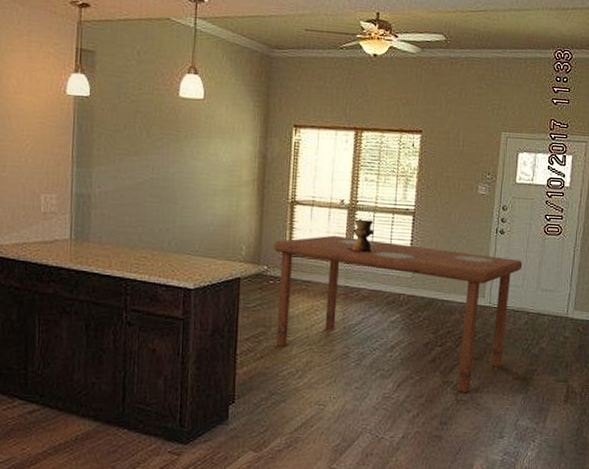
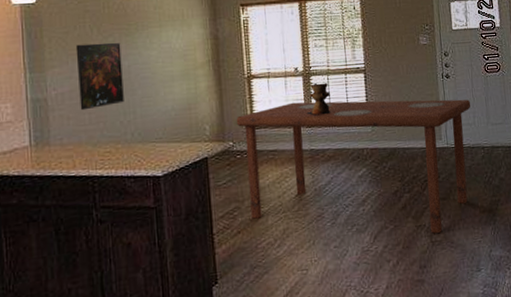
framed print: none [122,144,168,212] -> present [75,42,124,111]

